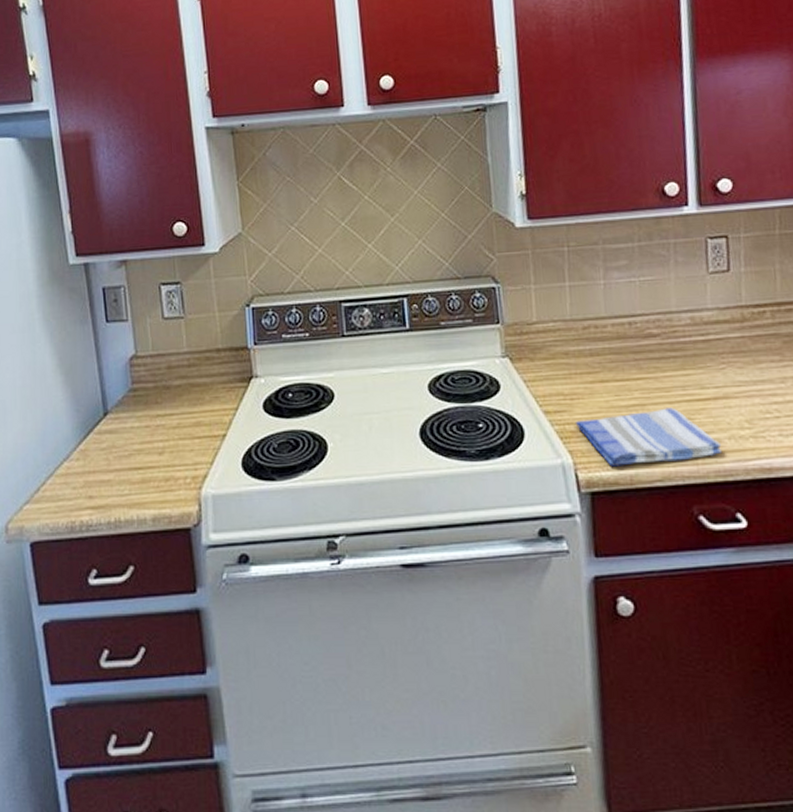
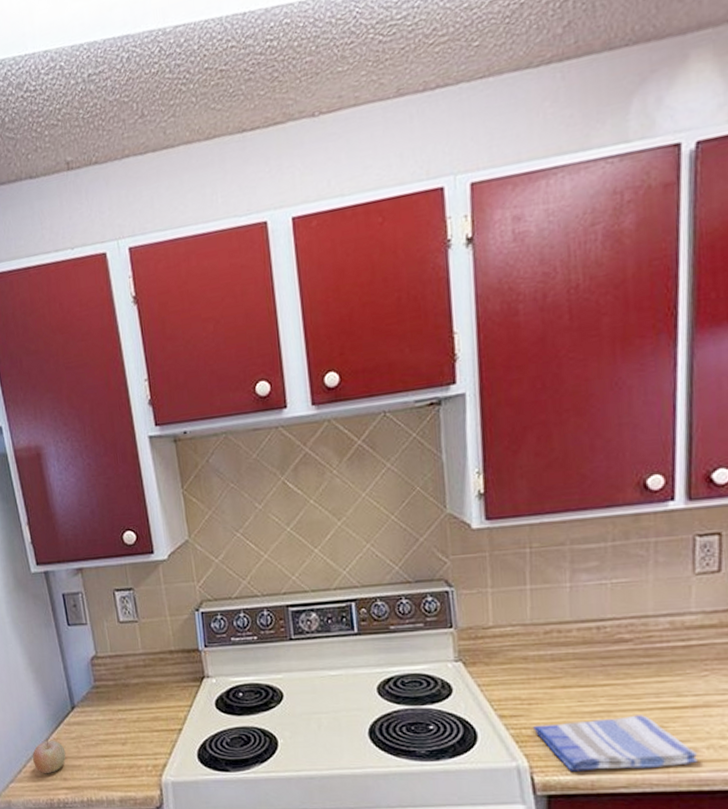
fruit: none [53,450,94,492] -> present [32,738,66,774]

